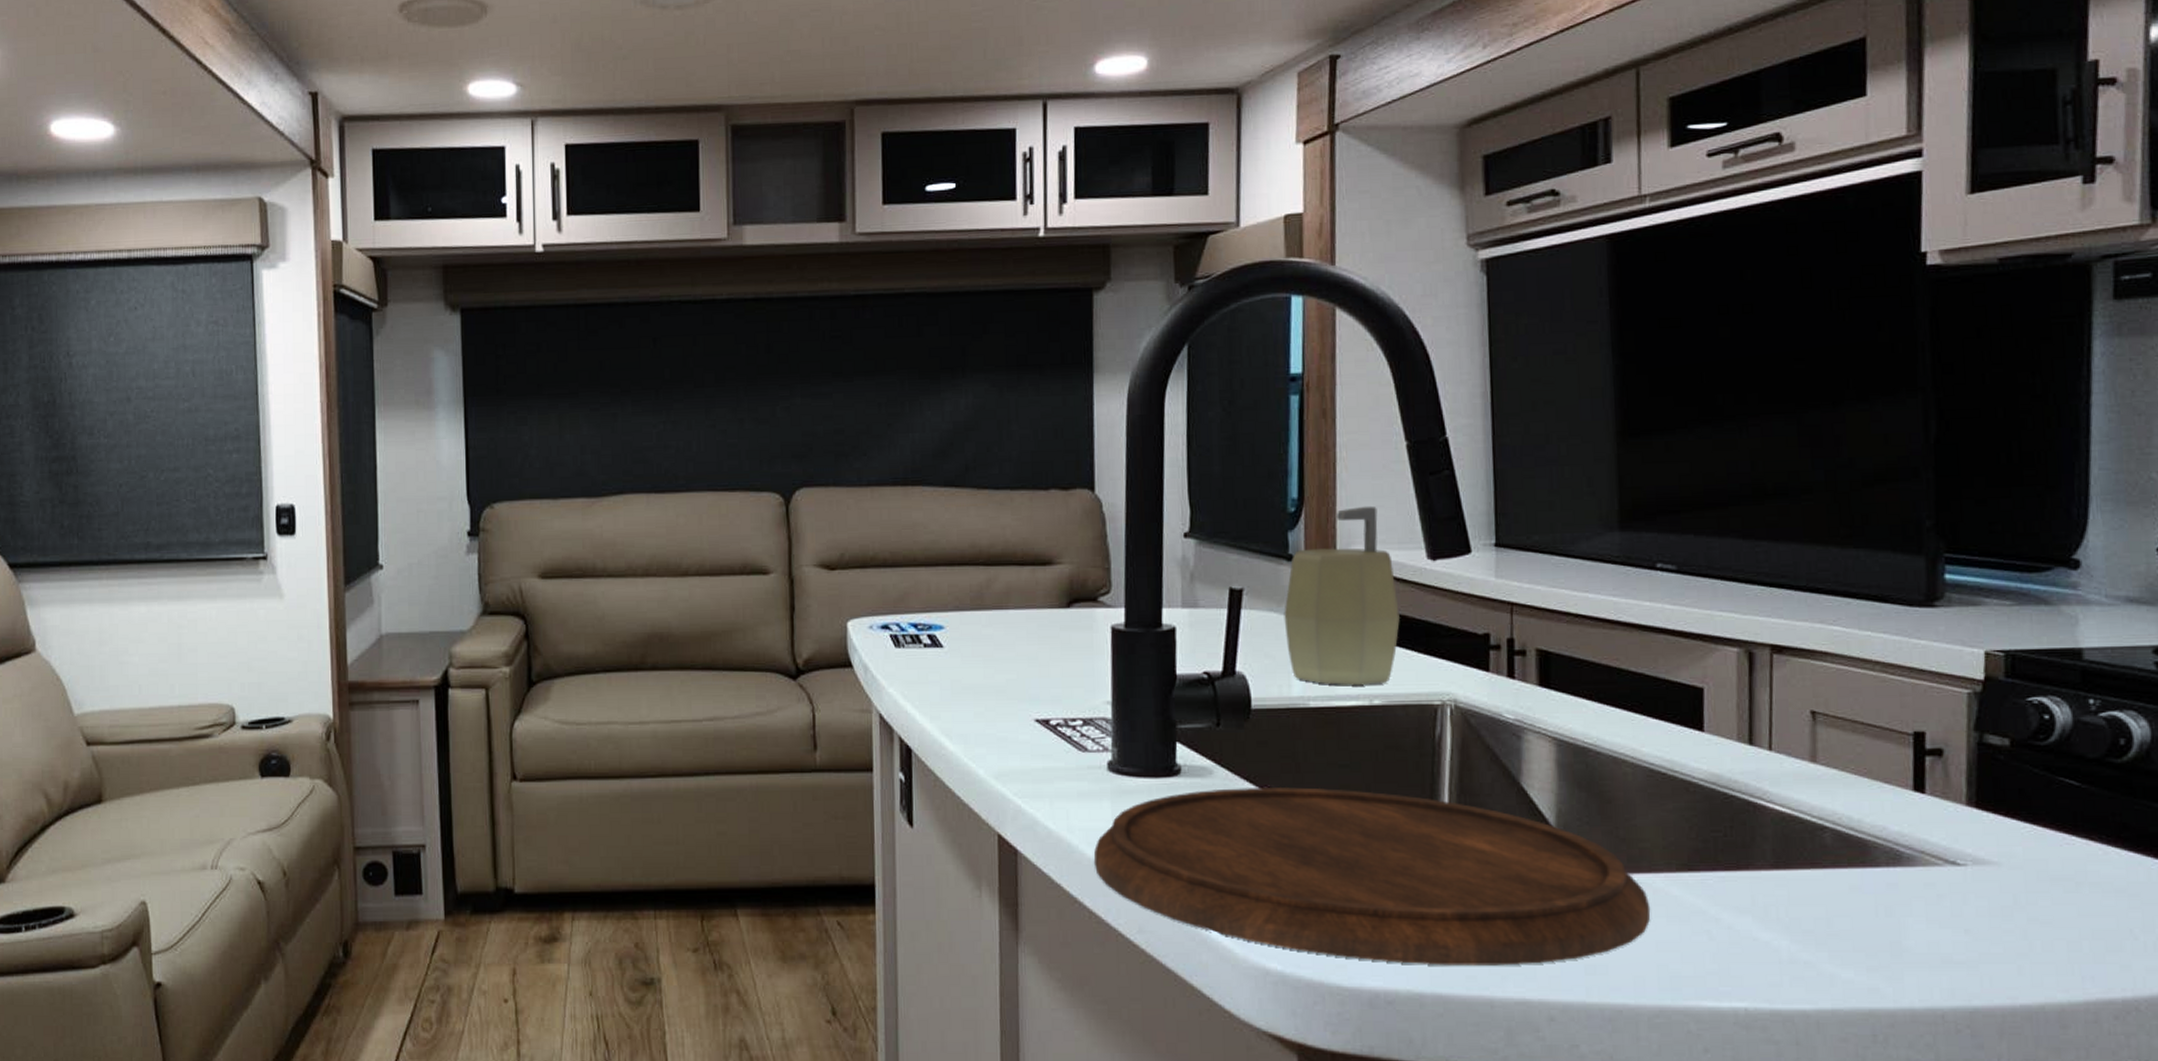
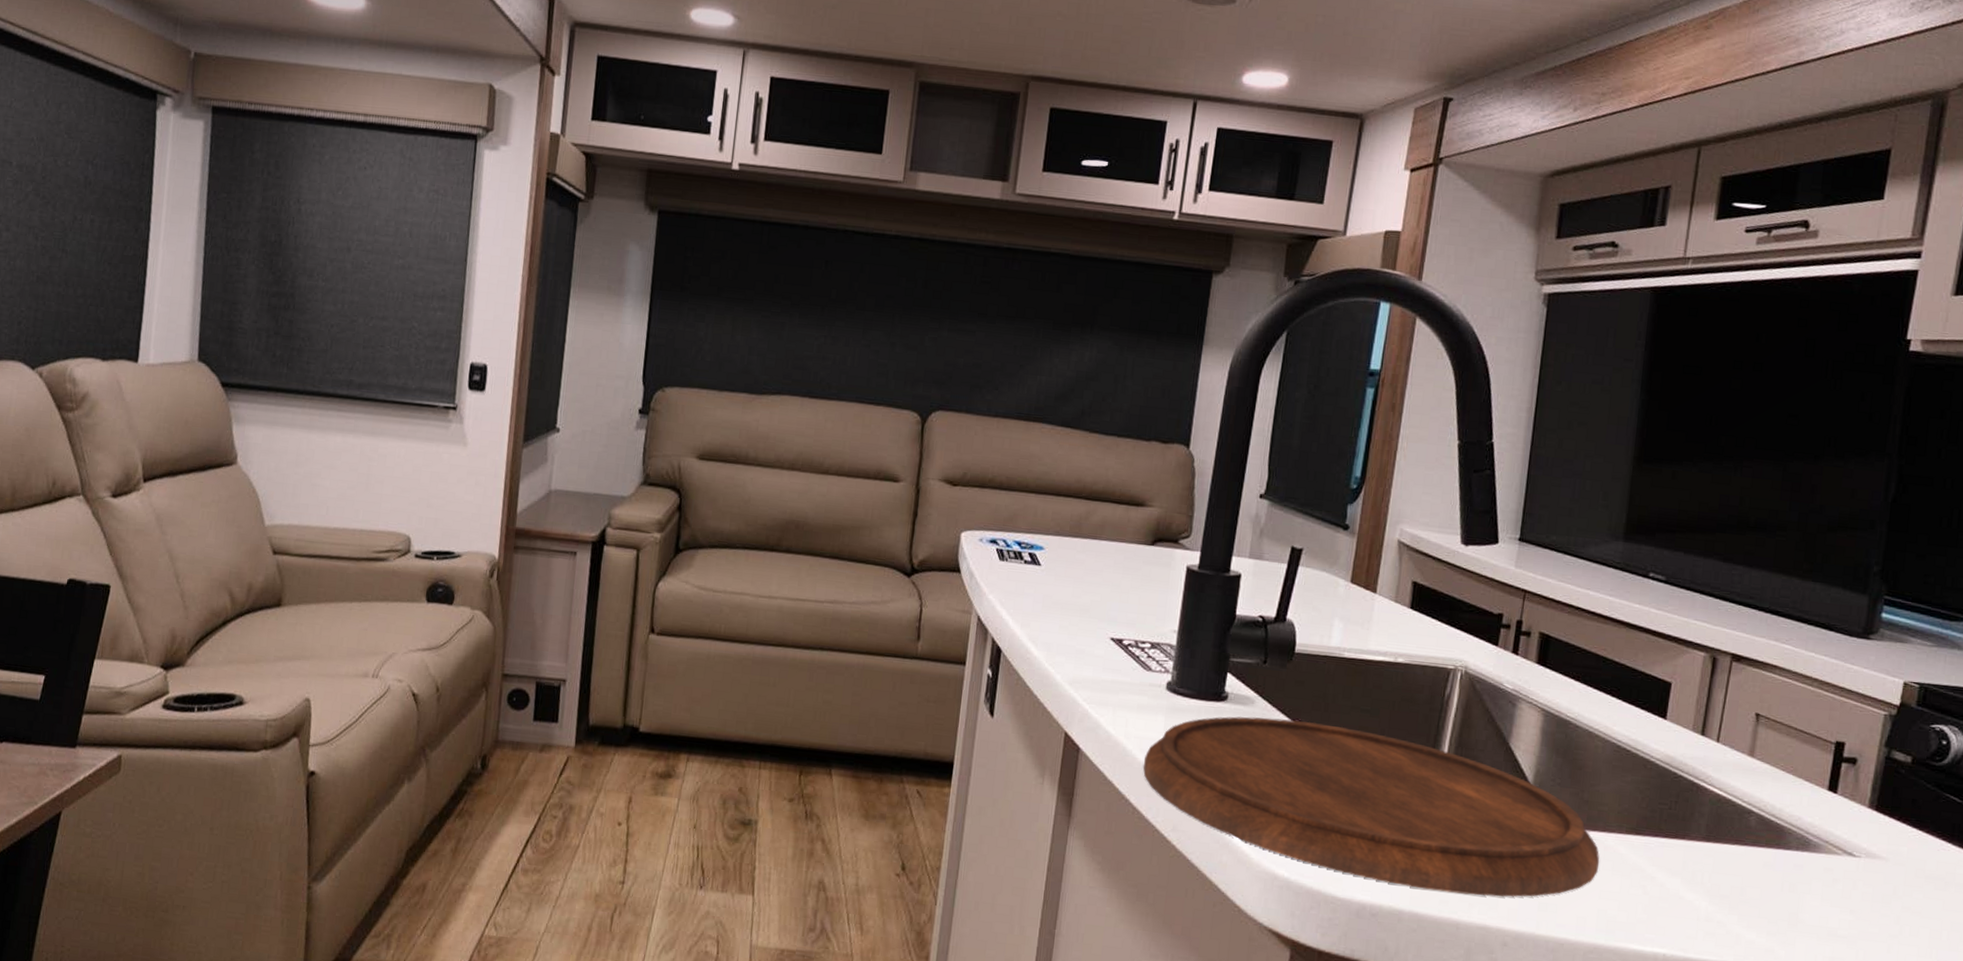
soap dispenser: present [1284,505,1400,685] -> none [1332,491,1432,645]

